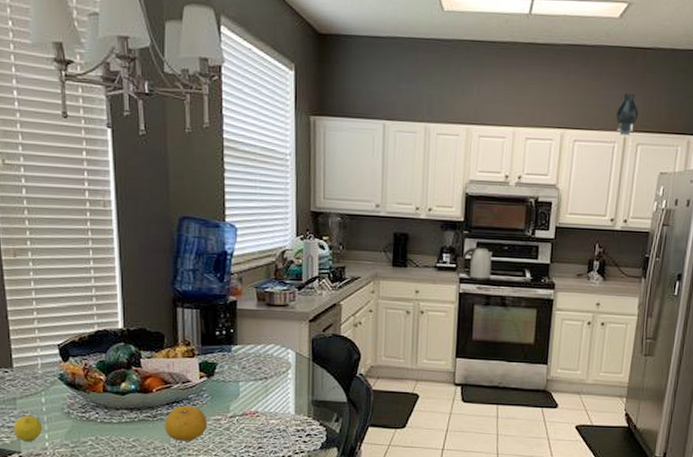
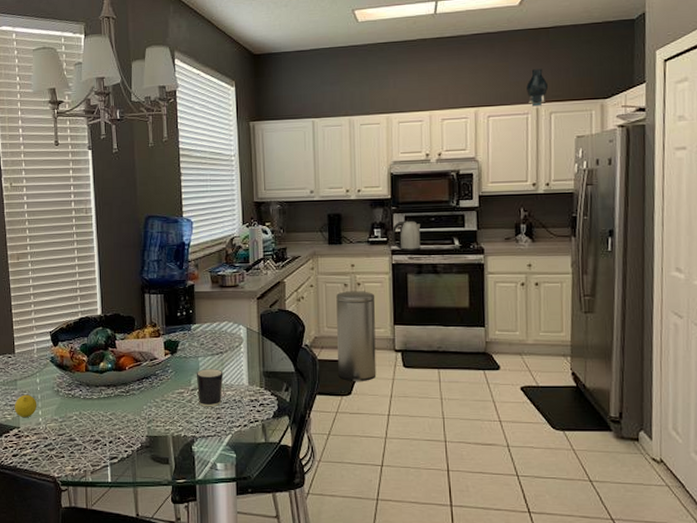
fruit: present [165,405,208,441] -> none [136,381,173,414]
mug: none [235,395,267,436] -> present [196,369,224,407]
pedal bin: none [392,319,439,415] -> present [336,291,376,382]

